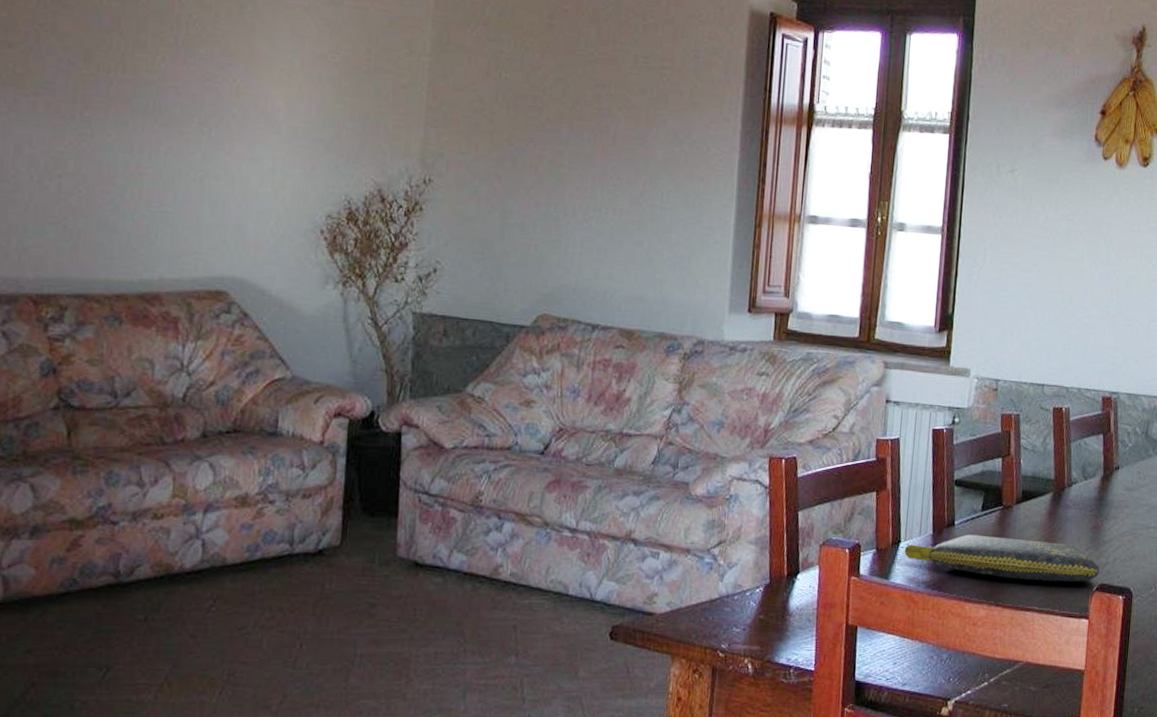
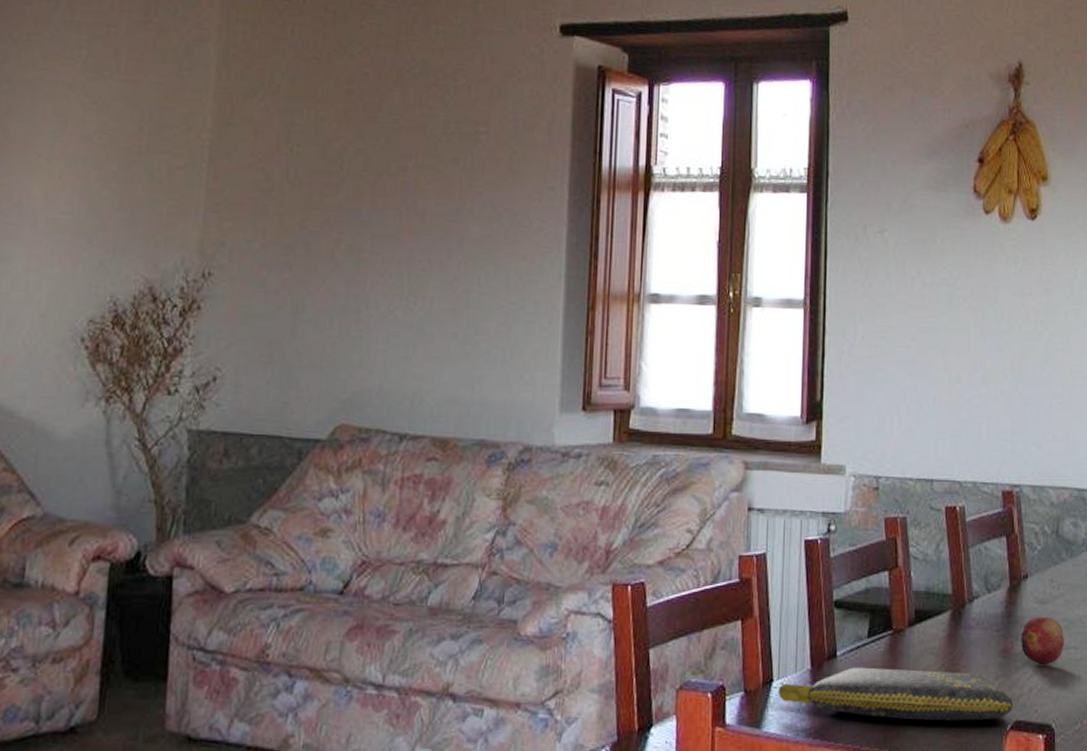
fruit: none [1109,501,1146,541] -> present [1021,616,1064,666]

